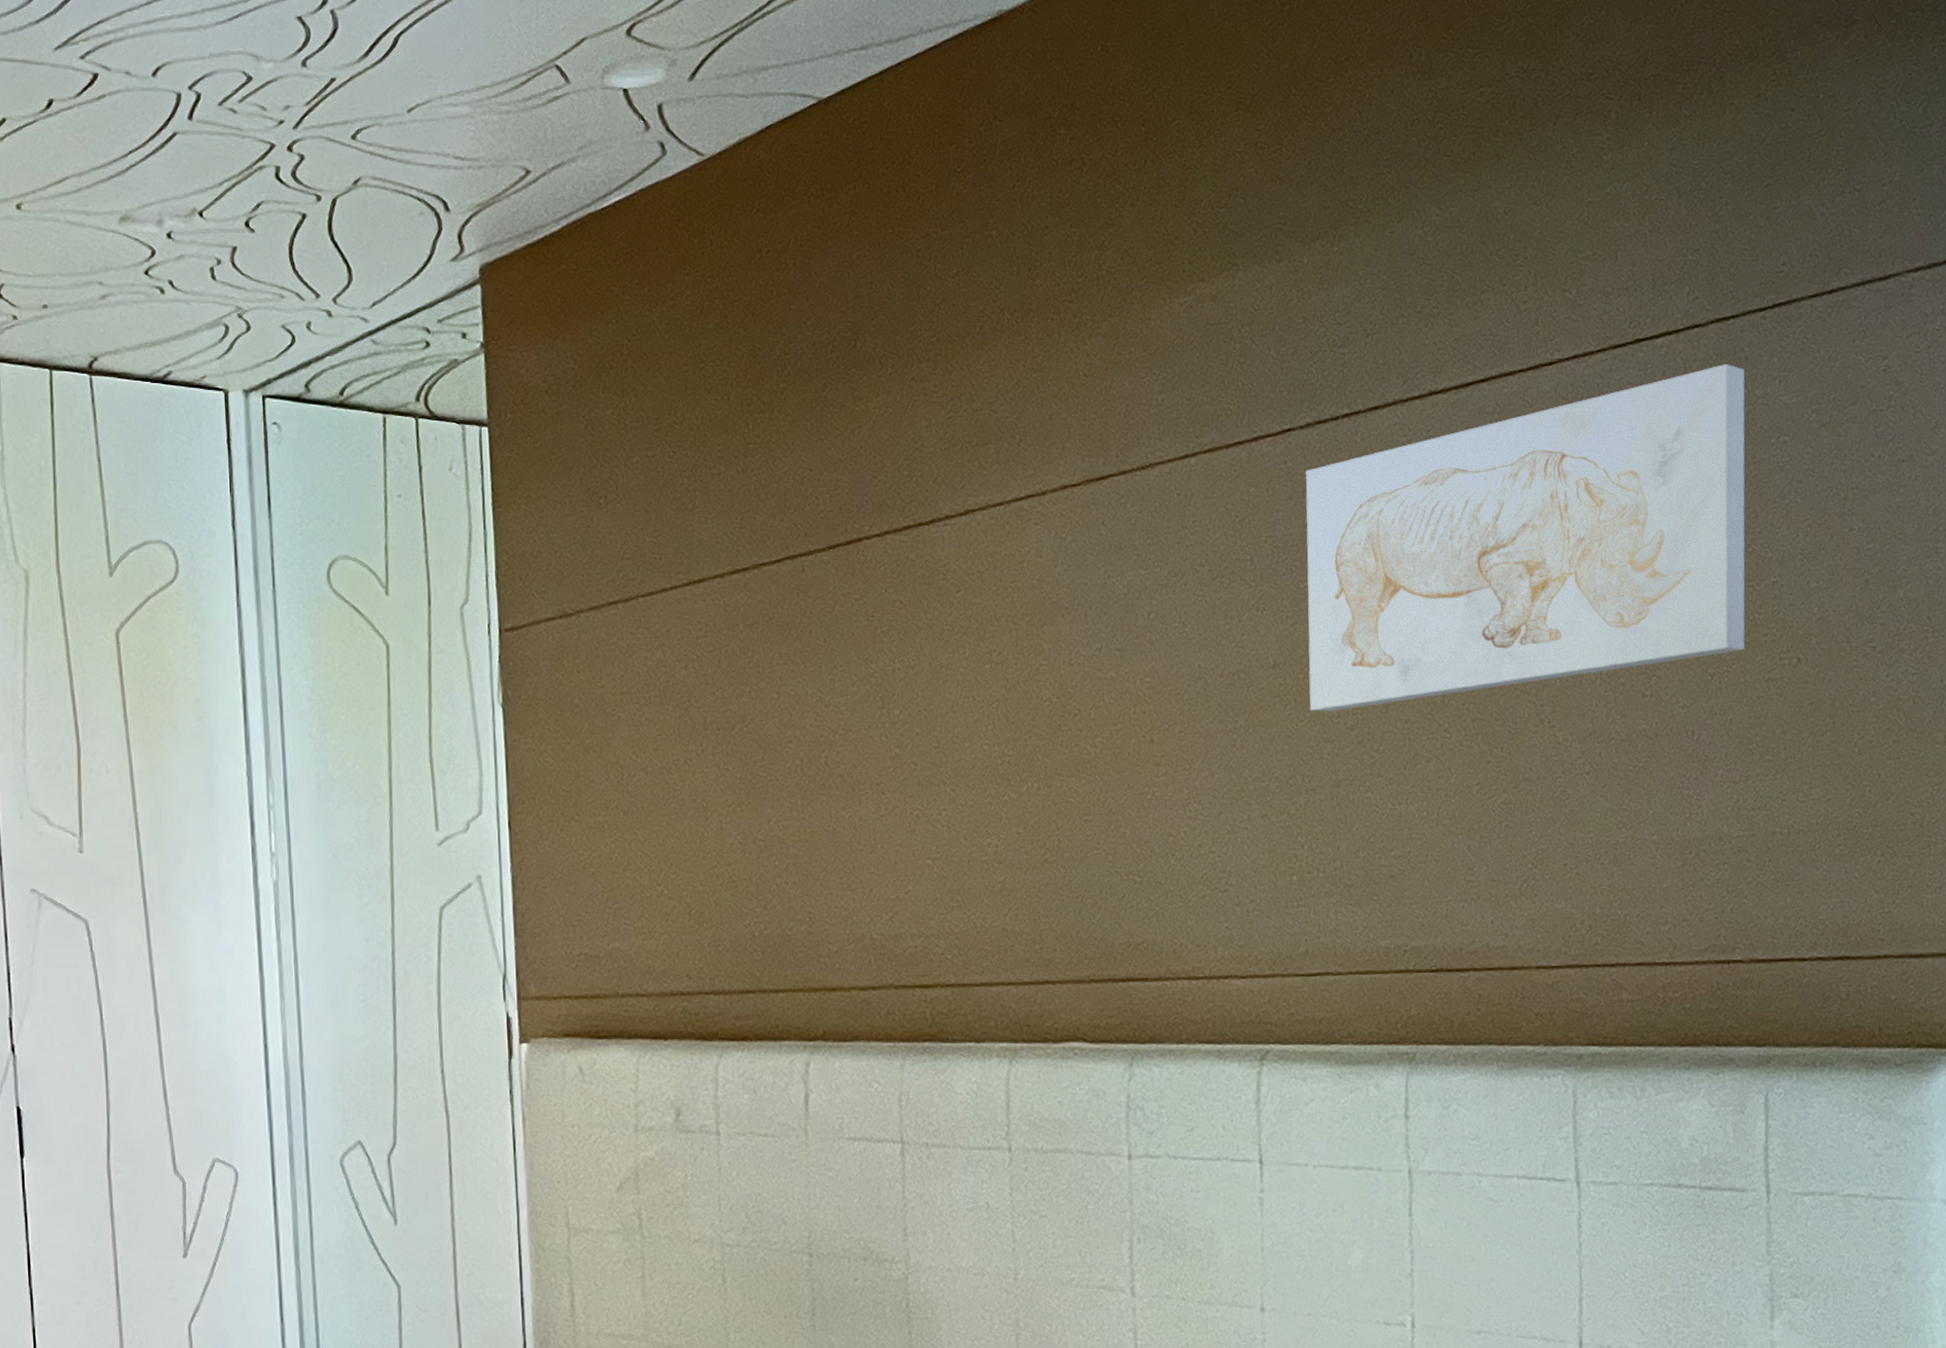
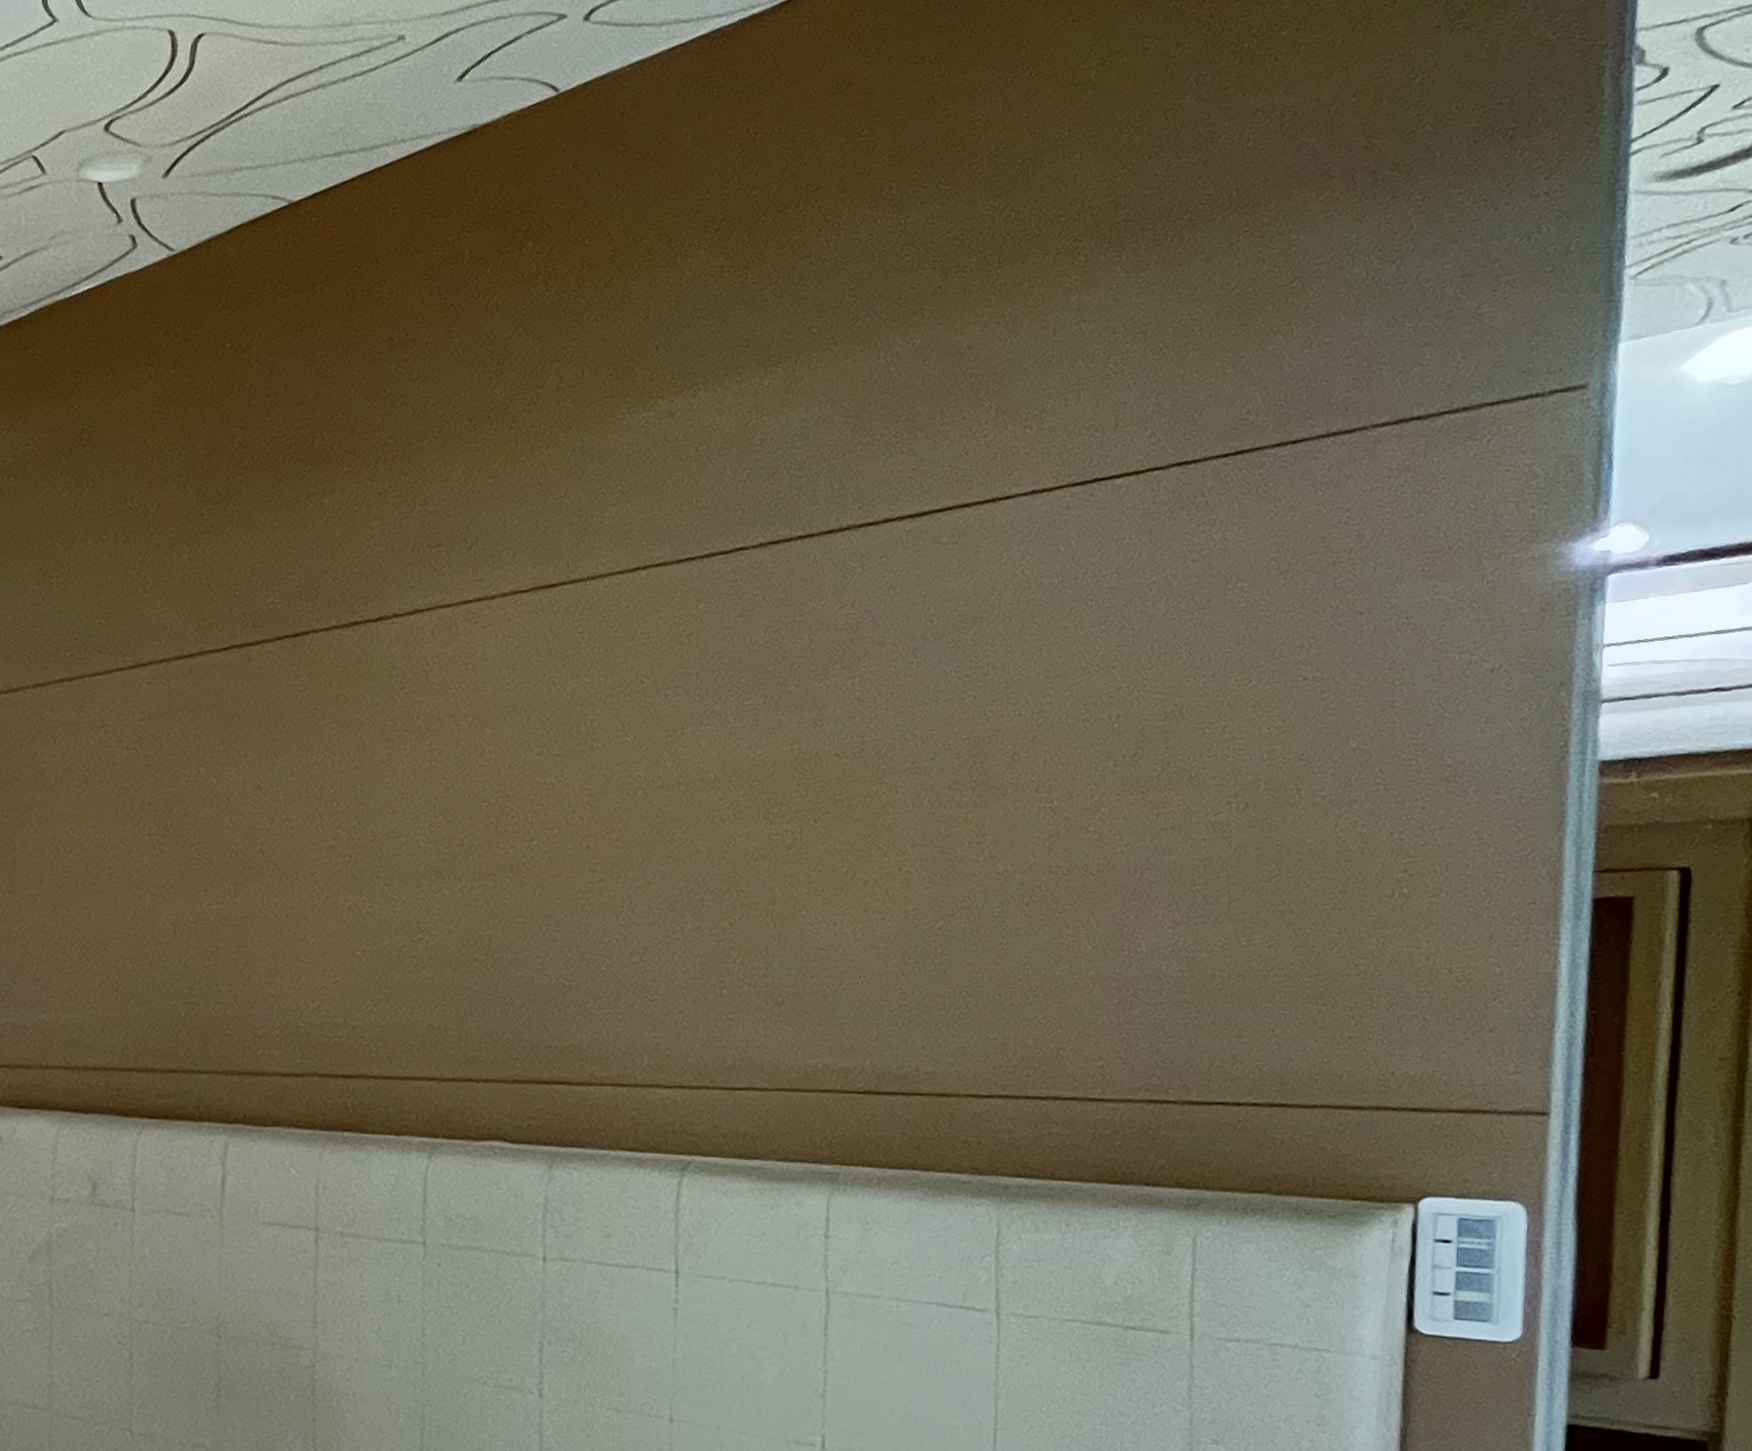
wall art: present [1305,364,1746,712] -> none [748,508,1204,829]

